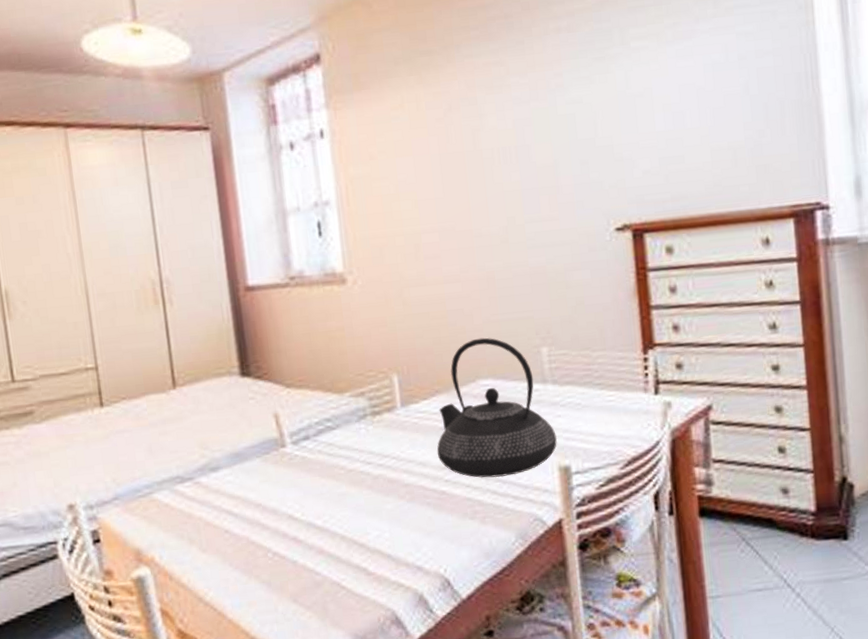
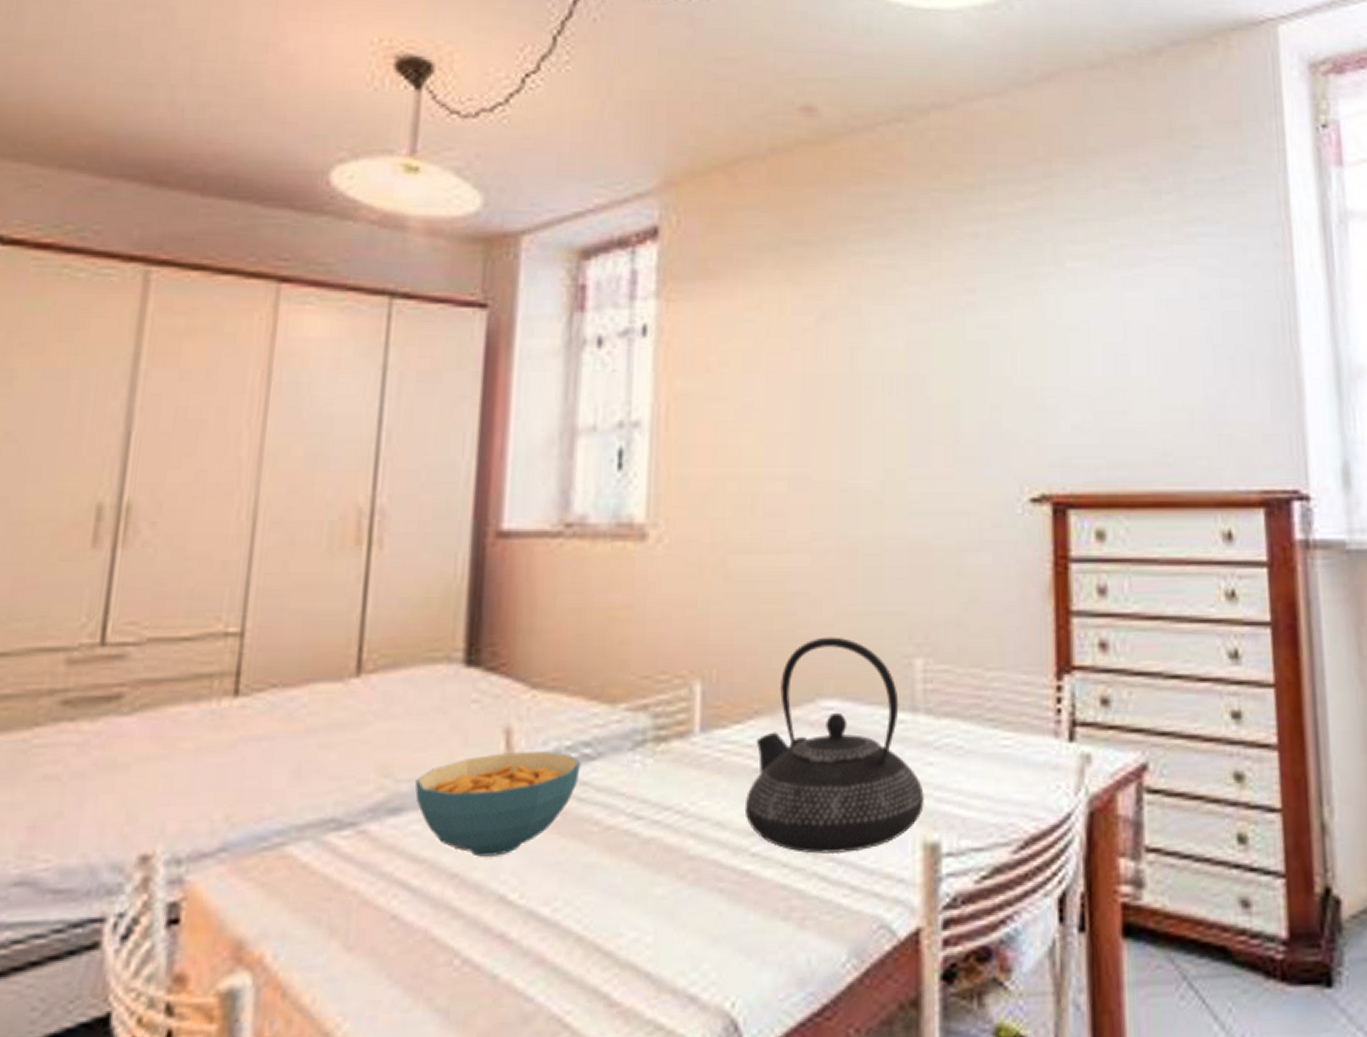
cereal bowl: none [223,426,327,493] -> present [414,751,581,857]

